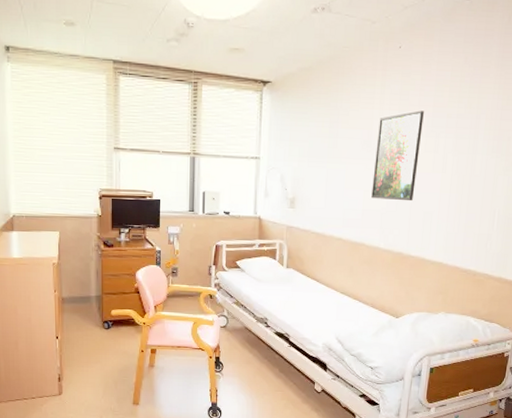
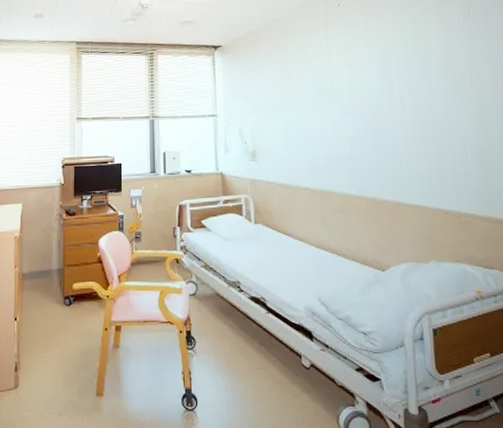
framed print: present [371,110,424,201] -> none [329,58,377,145]

